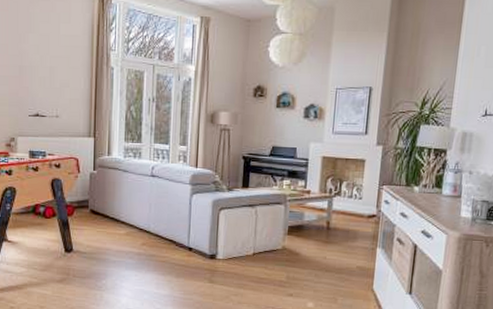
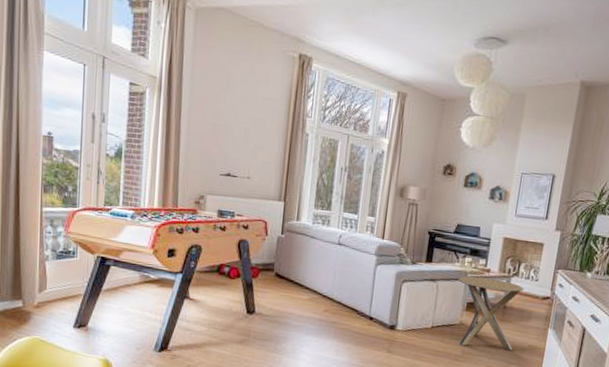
side table: none [277,198,348,273] -> present [458,276,524,351]

